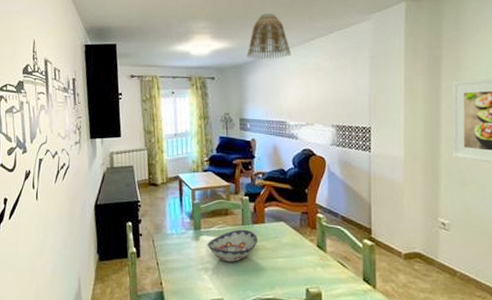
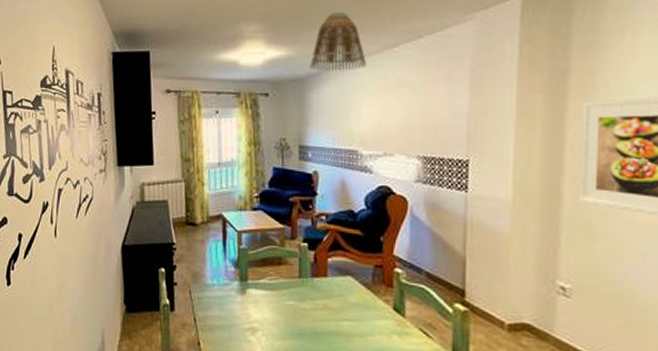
decorative bowl: present [207,229,258,262] -> none [255,283,318,323]

